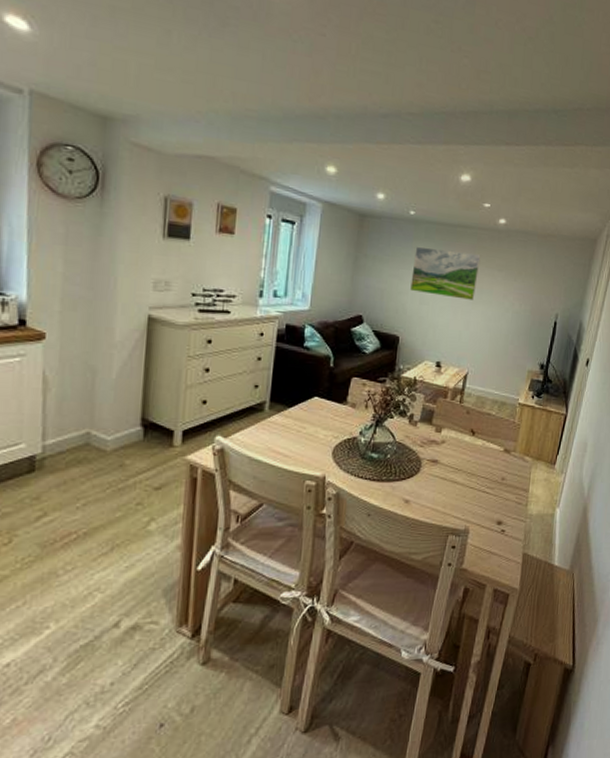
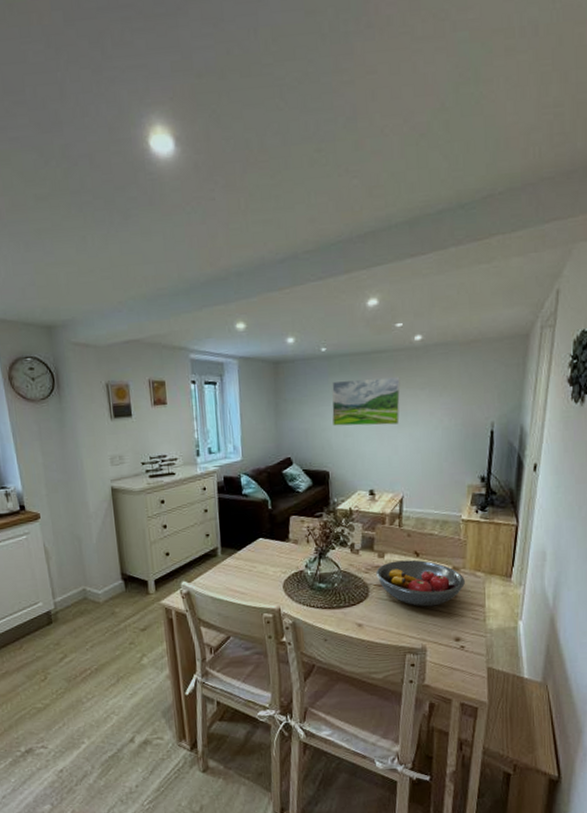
fruit bowl: none [431,437,514,487] -> present [376,559,465,607]

